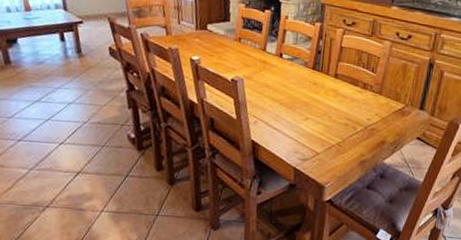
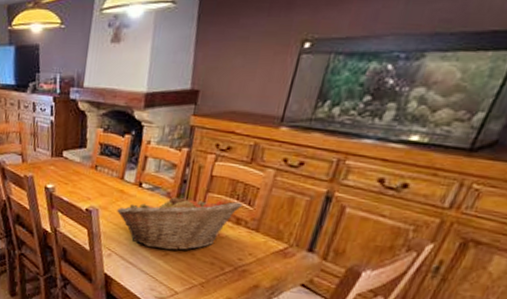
fruit basket: none [260,63,367,115] -> present [116,194,242,251]

